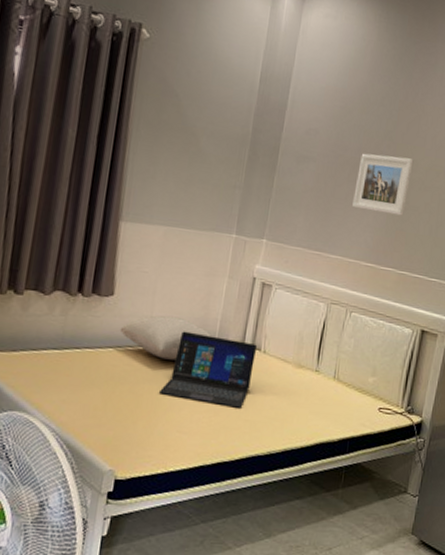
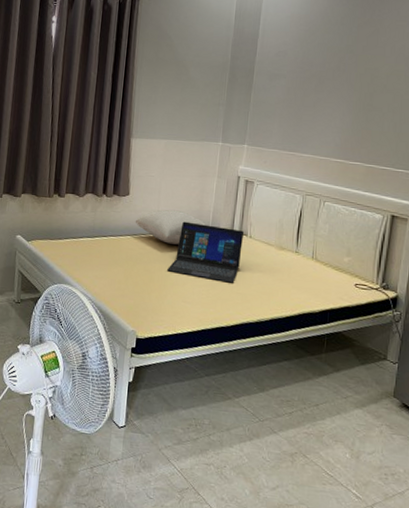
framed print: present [352,153,414,216] -> none [320,66,375,117]

